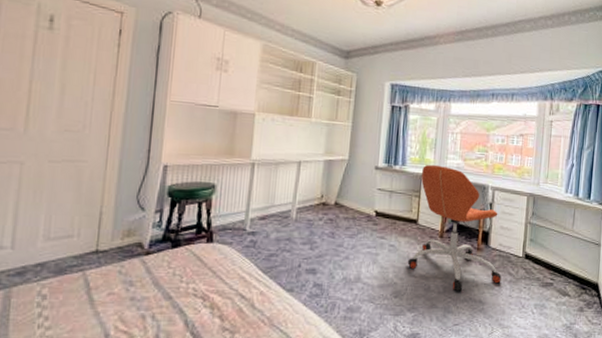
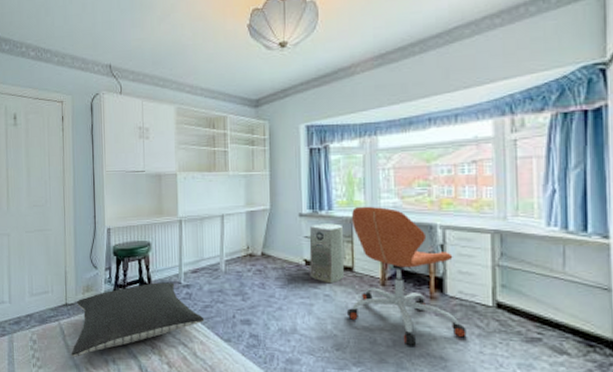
pillow: none [95,228,268,314] -> present [71,282,205,357]
air purifier: none [379,177,413,235] -> present [309,223,345,284]

